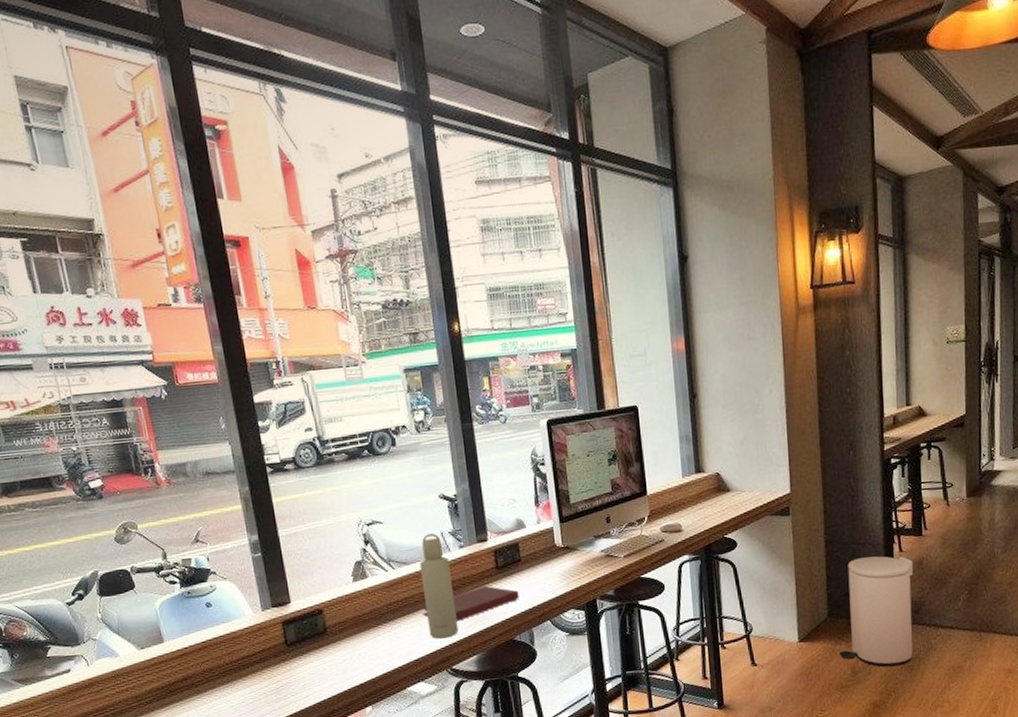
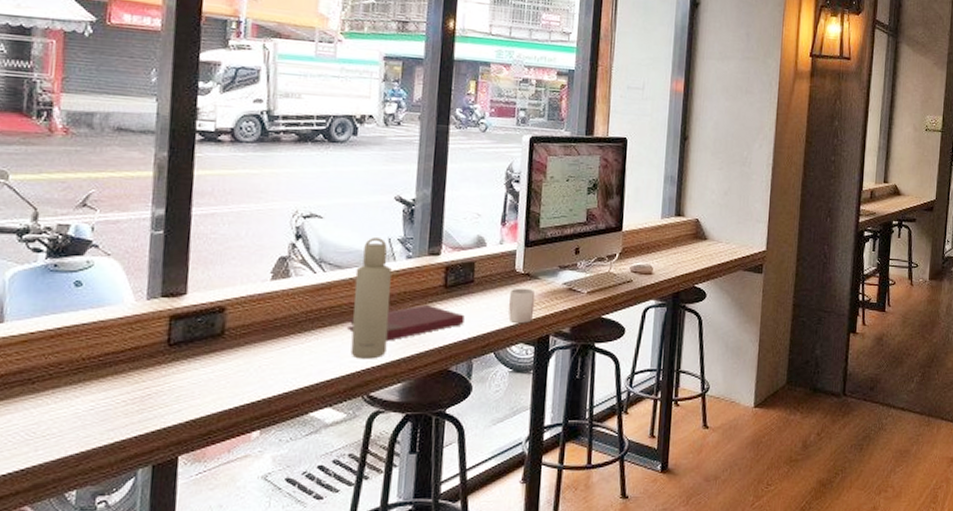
mug: none [554,559,579,592] -> present [508,288,535,323]
pedal bin: present [838,556,913,667] -> none [792,326,874,444]

